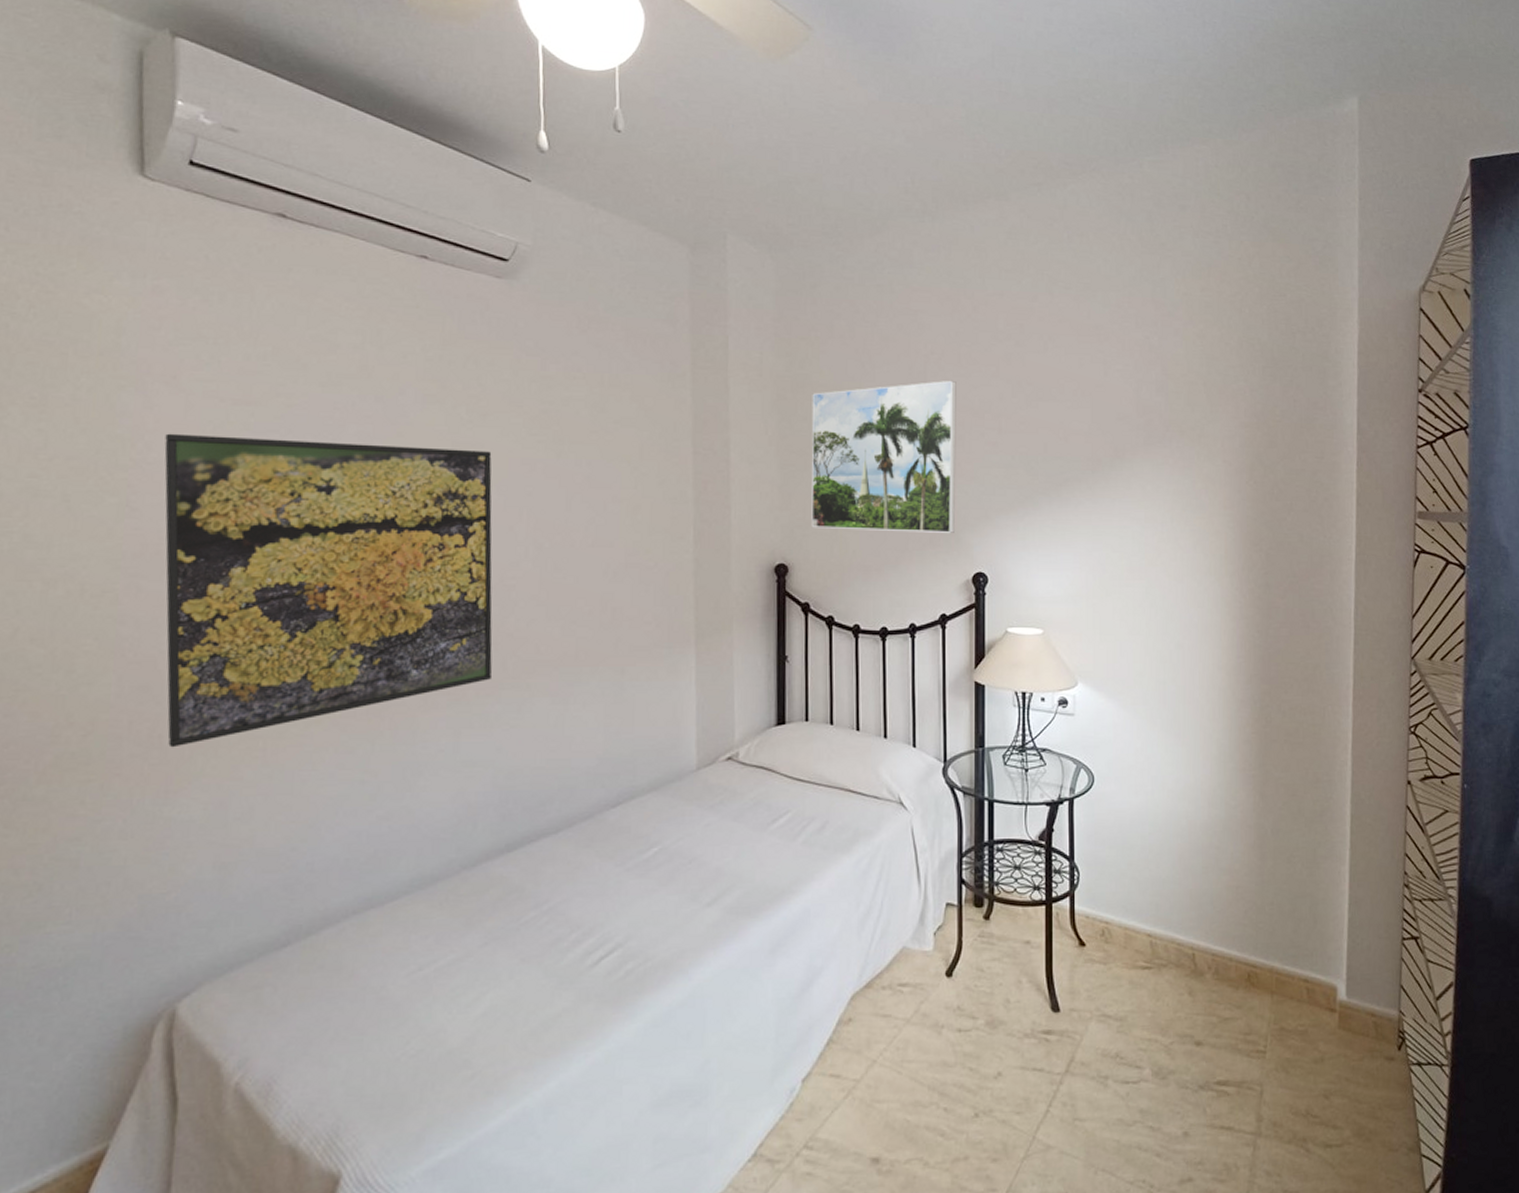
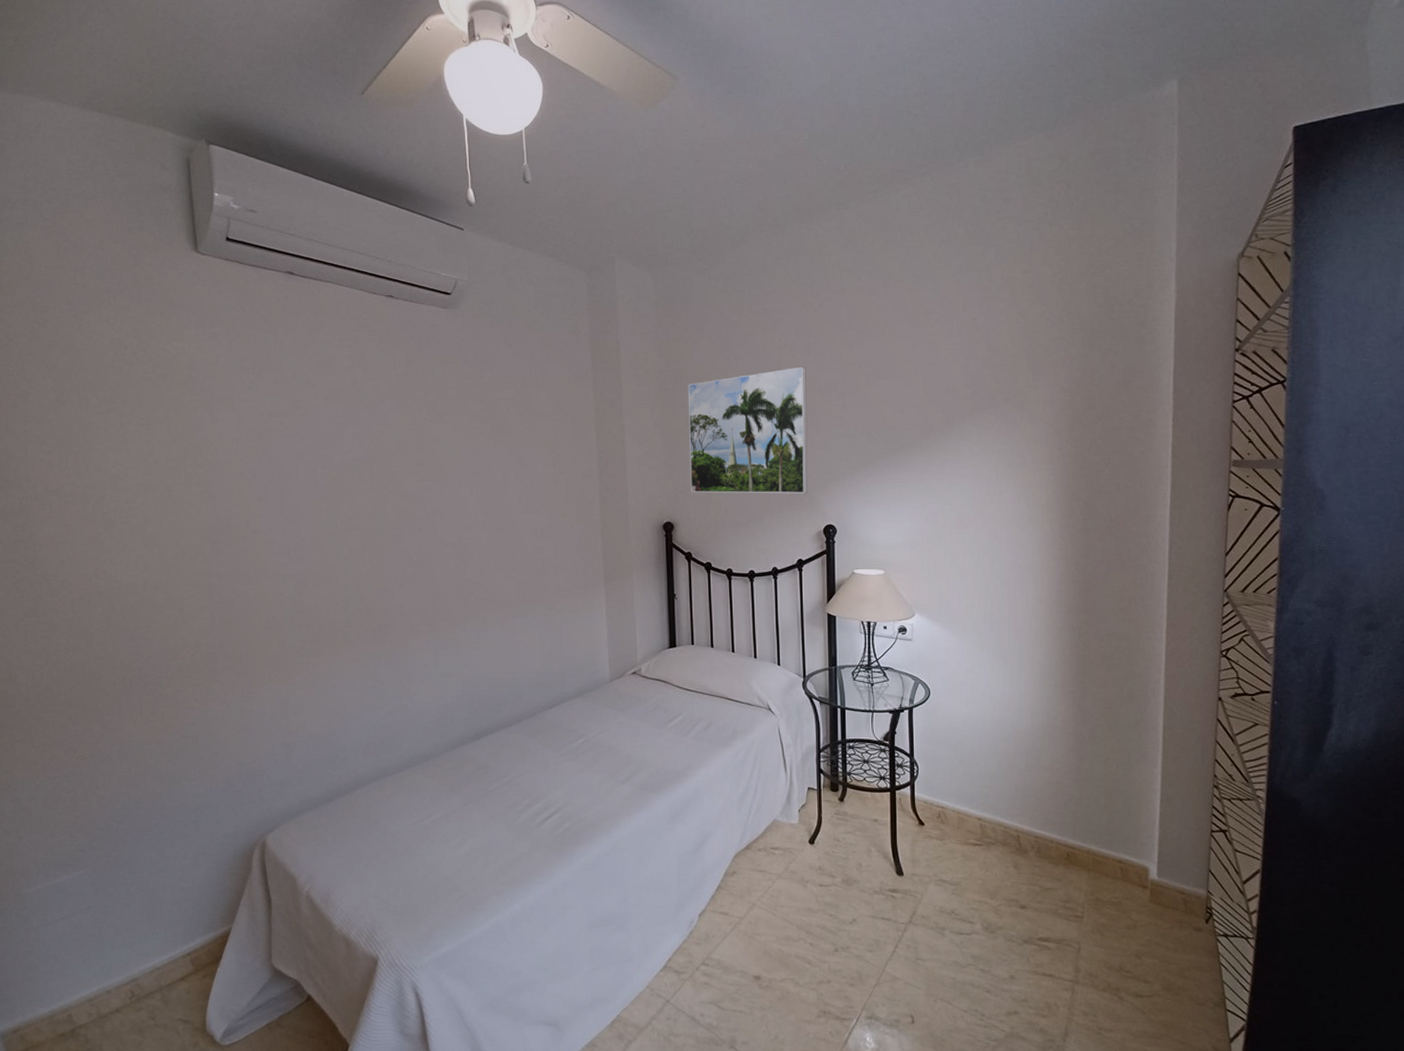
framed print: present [164,433,493,748] -> none [227,439,457,662]

